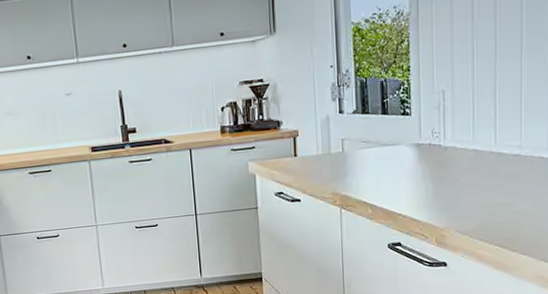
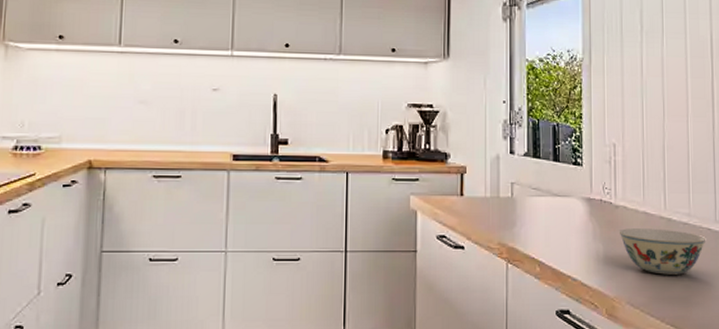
bowl: none [448,162,538,204] -> present [619,228,706,275]

